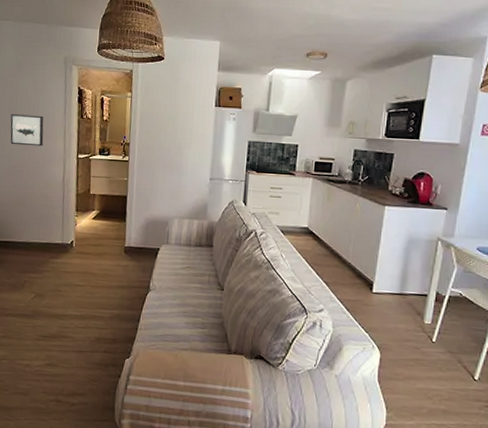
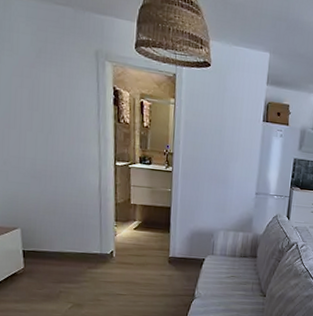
wall art: present [10,114,44,147] -> none [31,111,74,151]

